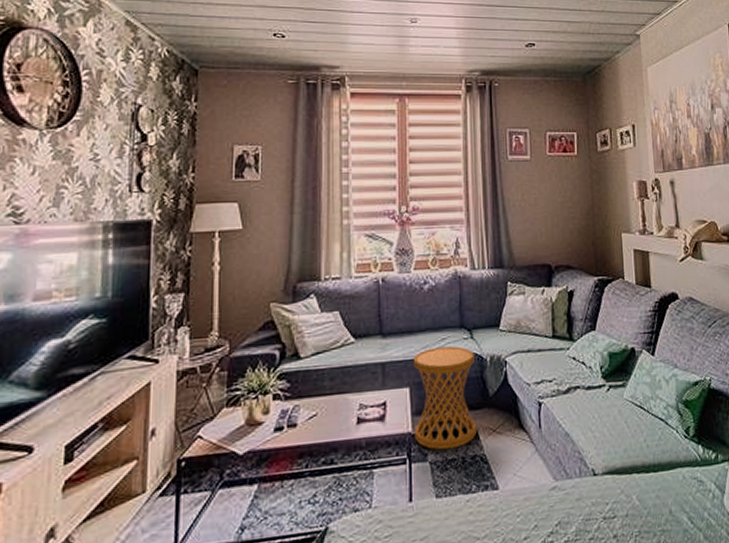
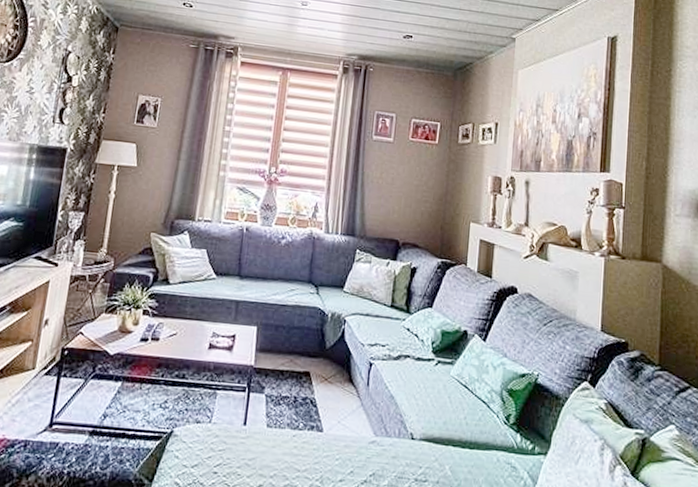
side table: present [413,346,477,450] -> none [255,296,318,388]

